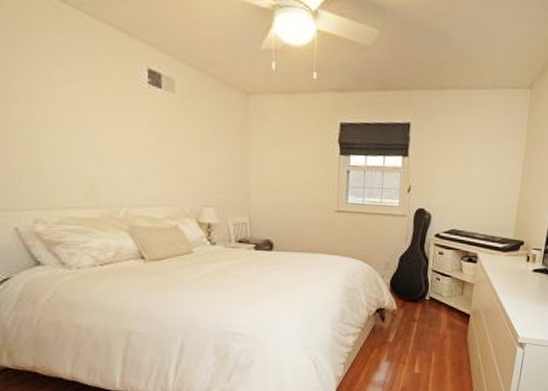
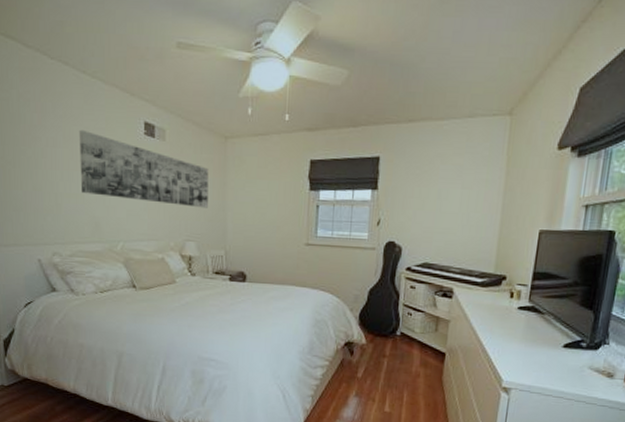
wall art: none [61,72,228,171] -> present [78,129,209,208]

